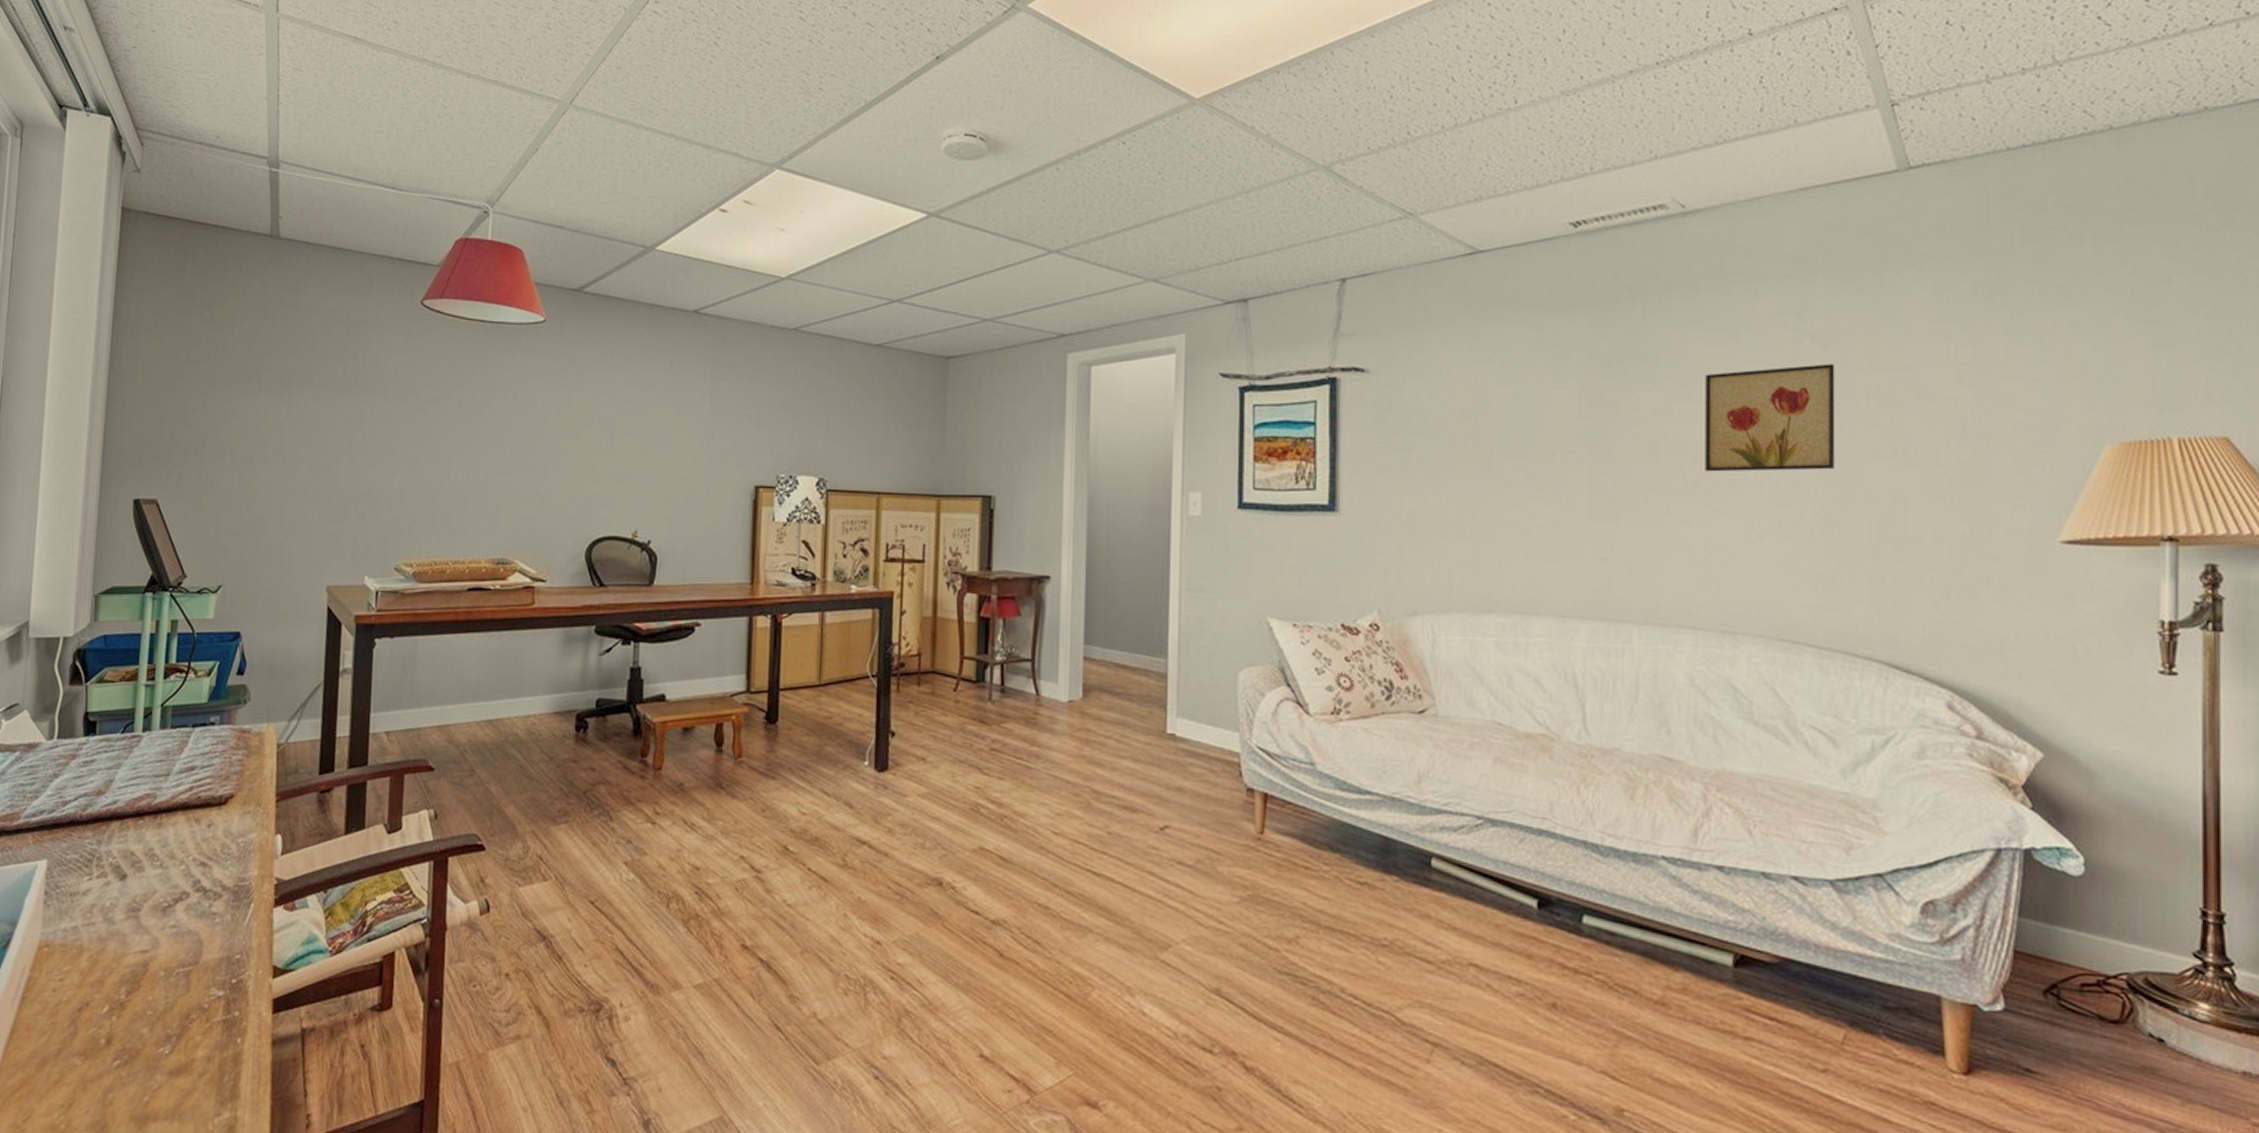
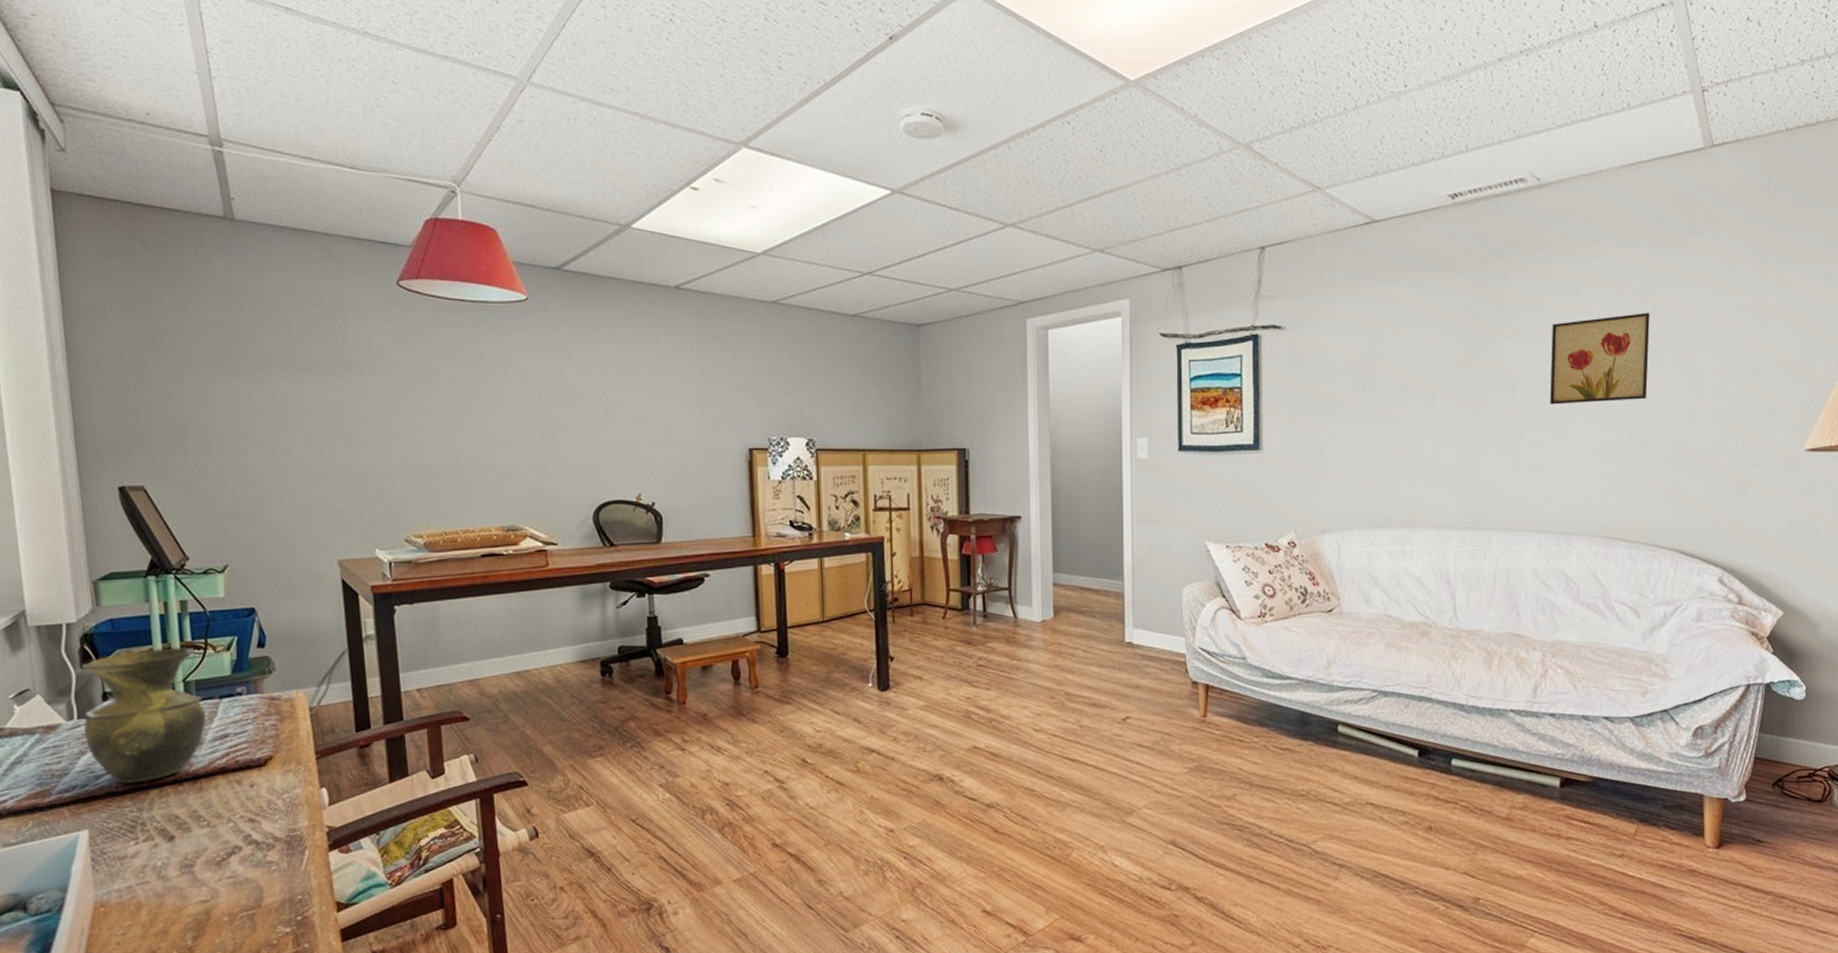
vase: none [60,669,178,813] -> present [82,647,206,783]

